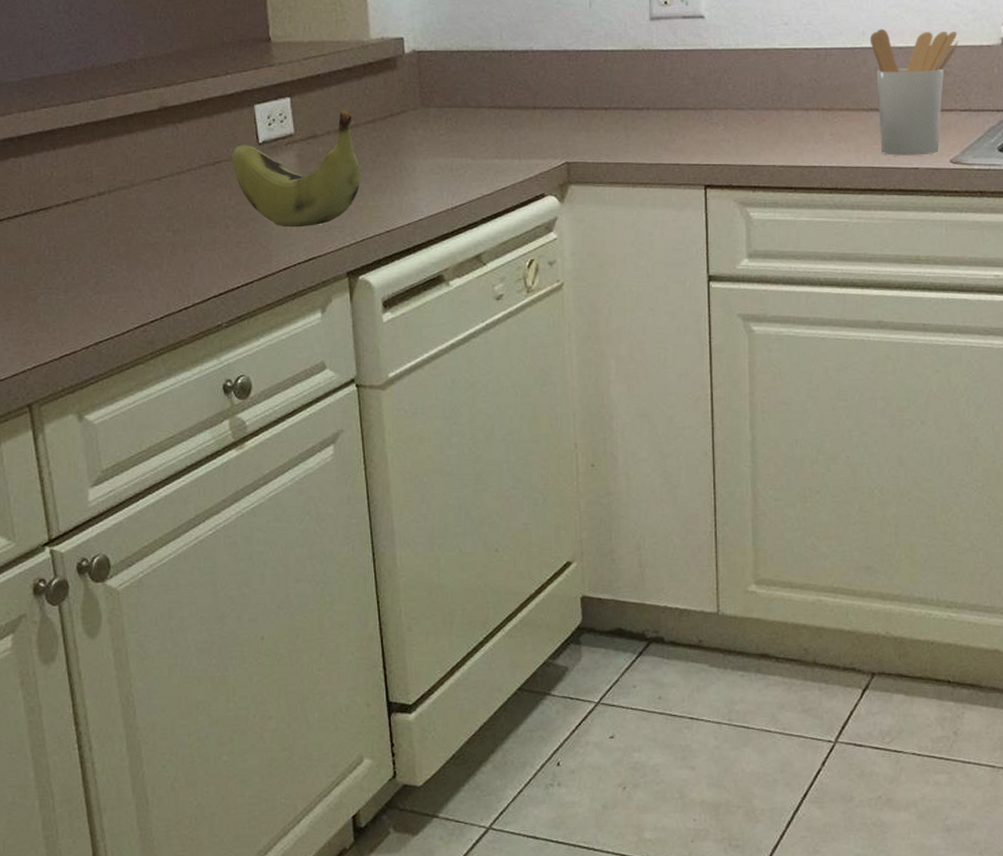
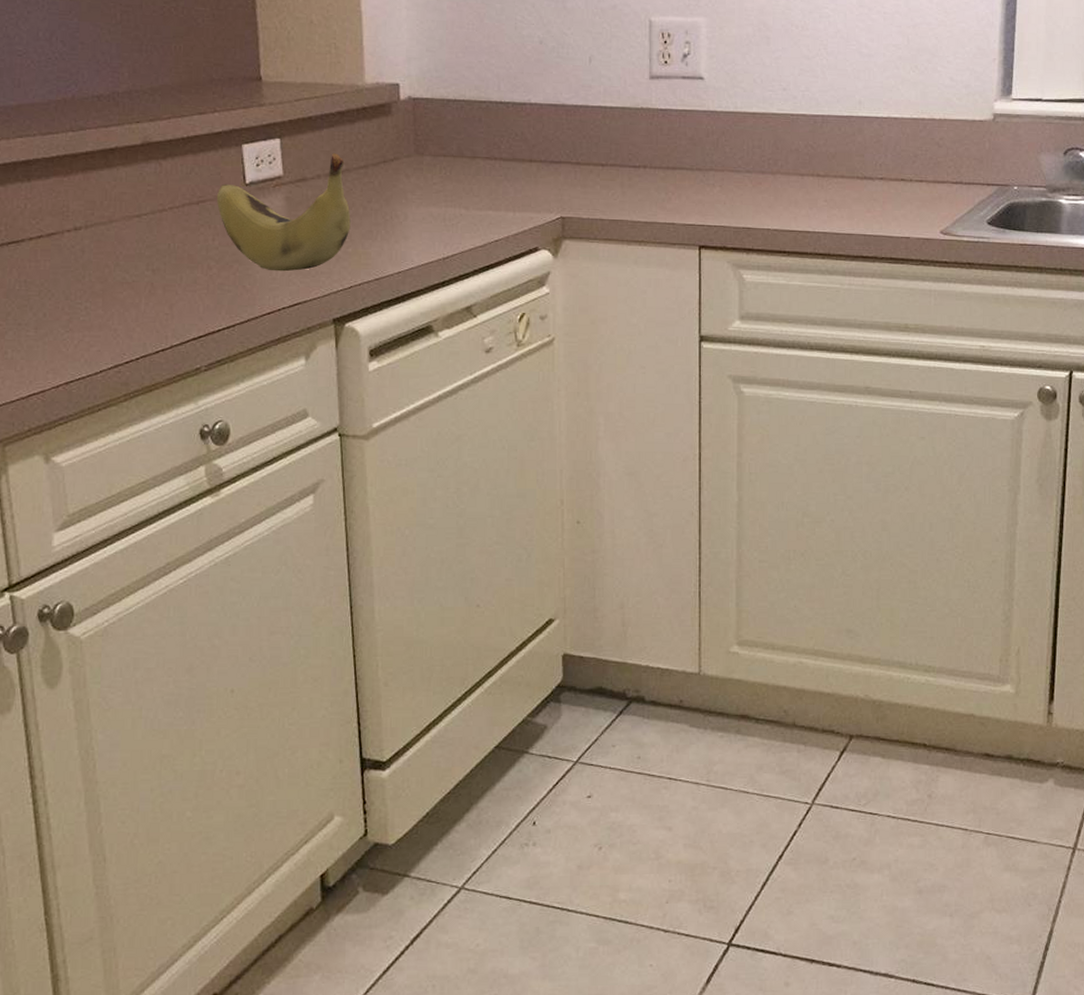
utensil holder: present [870,28,959,156] -> none [866,98,952,226]

